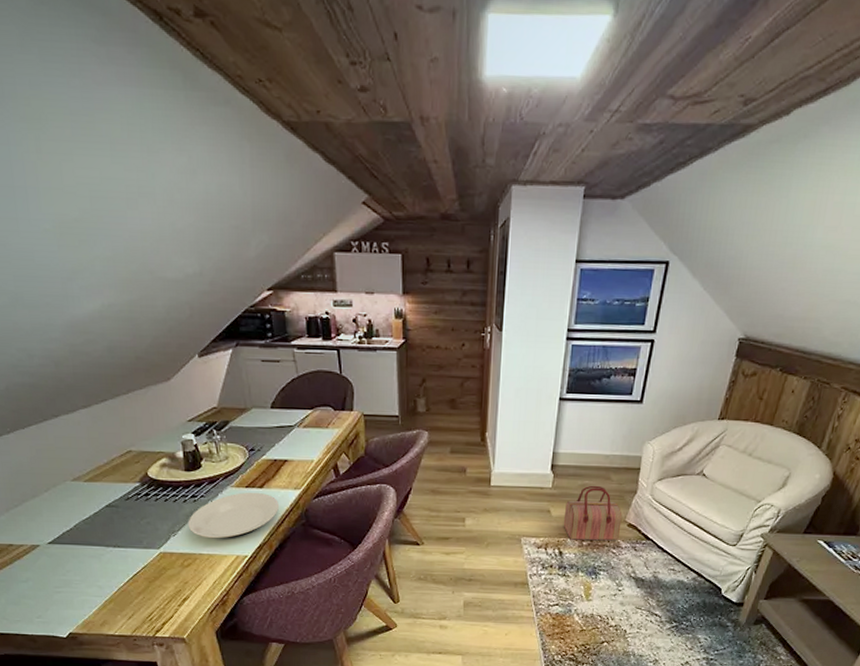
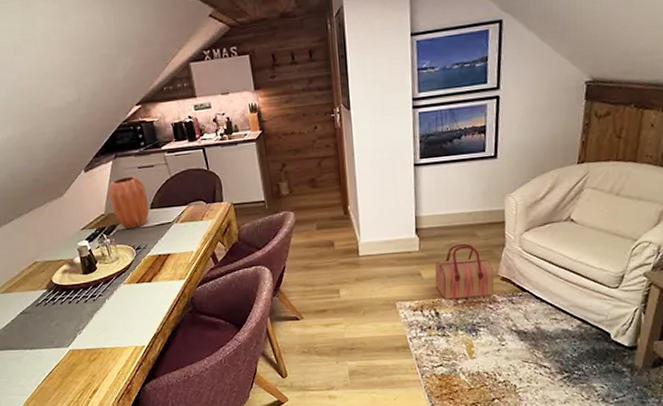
plate: present [188,492,279,539] -> none [90,286,168,333]
vase: none [223,368,269,428] -> present [107,175,150,229]

